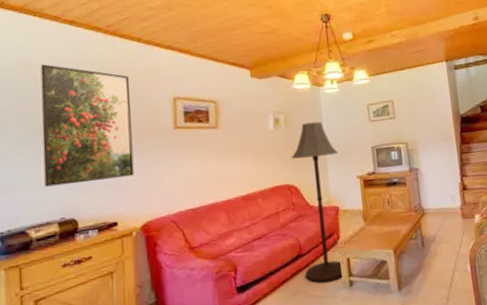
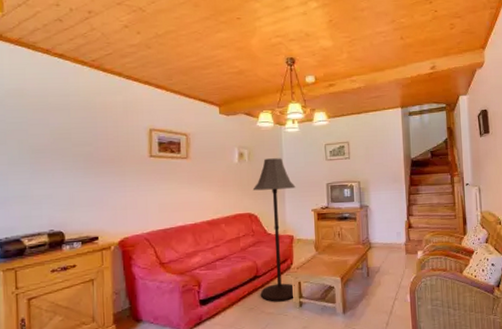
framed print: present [40,64,134,187] -> none [33,93,114,202]

